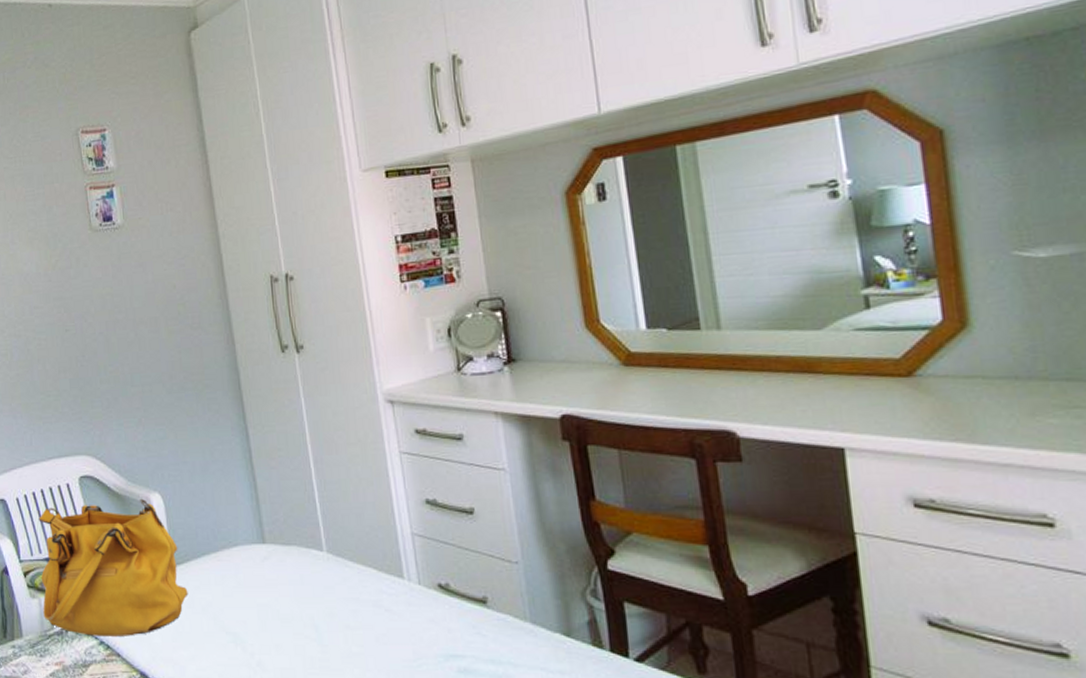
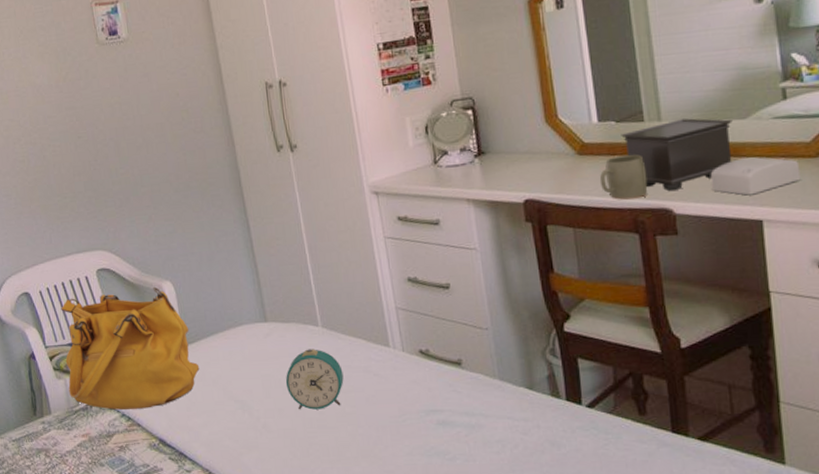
alarm clock: none [284,577,351,648] -> present [285,349,344,410]
mug: none [648,367,706,420] -> present [599,155,648,201]
jewelry box: none [673,327,806,410] -> present [621,118,733,191]
tissue dispenser: none [780,374,890,419] -> present [710,157,801,196]

